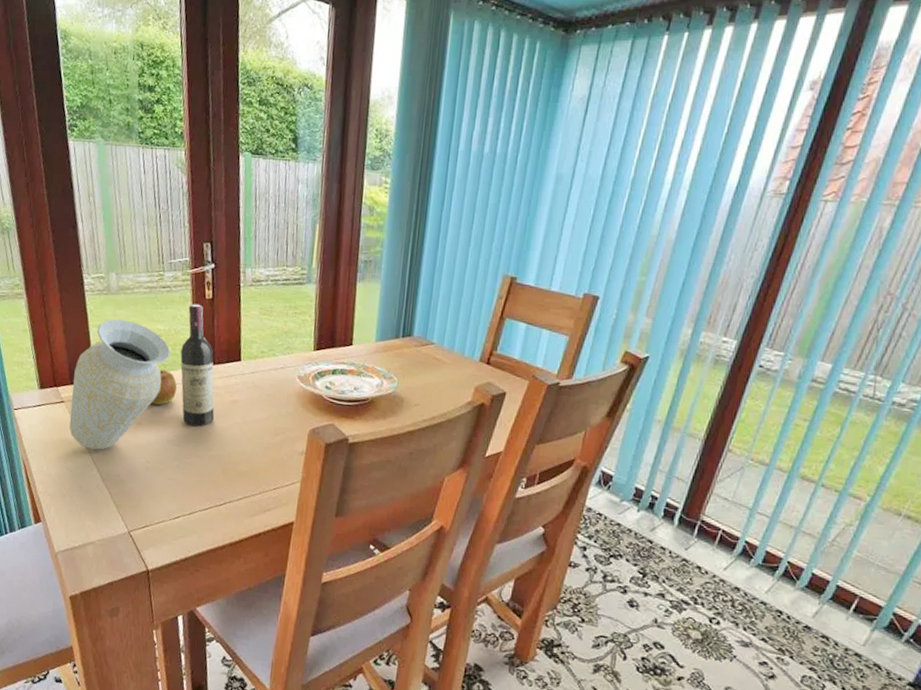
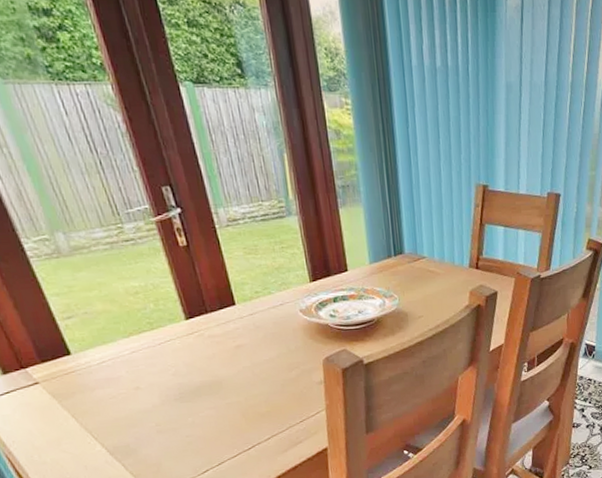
vase: present [69,319,171,450] -> none [41,282,154,426]
apple: present [150,369,177,406] -> none [145,328,172,367]
wine bottle: present [180,304,215,427] -> none [162,253,221,380]

